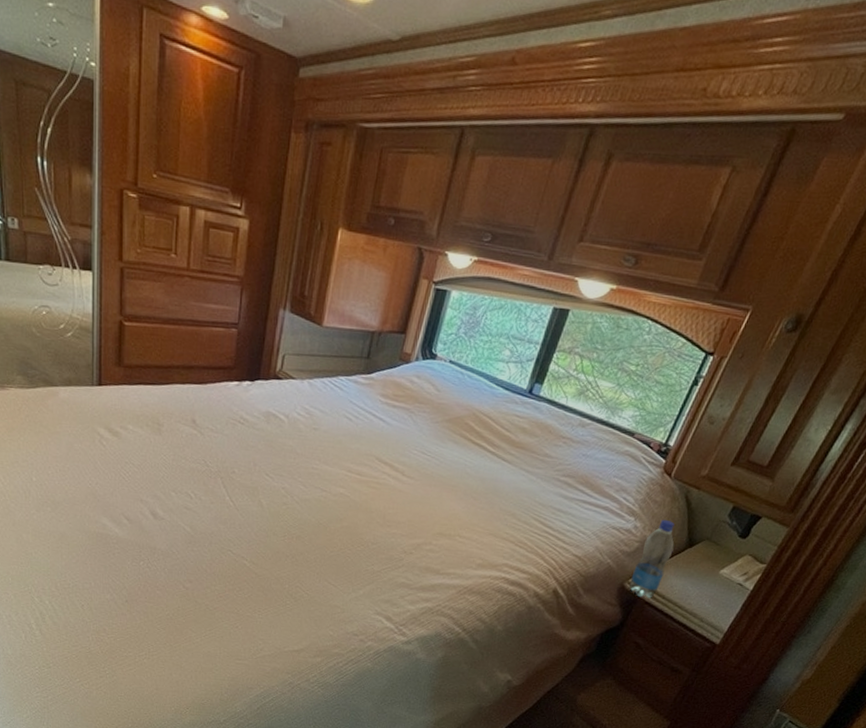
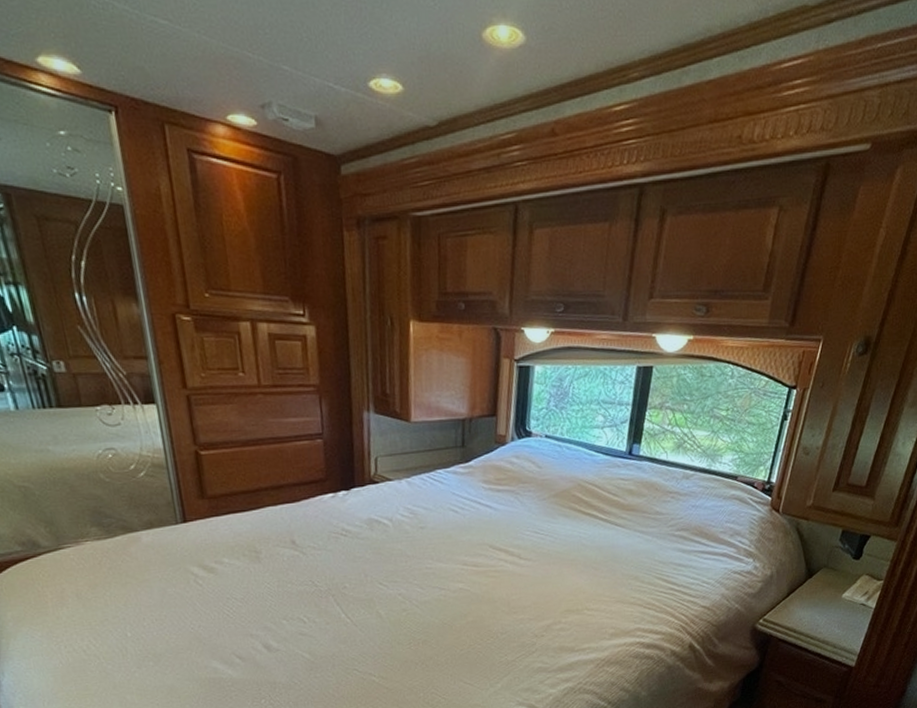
bottle: present [629,519,675,598] -> none [761,554,795,636]

